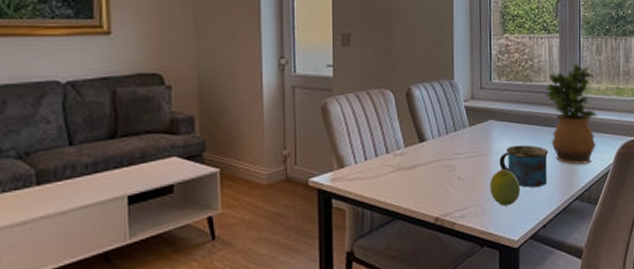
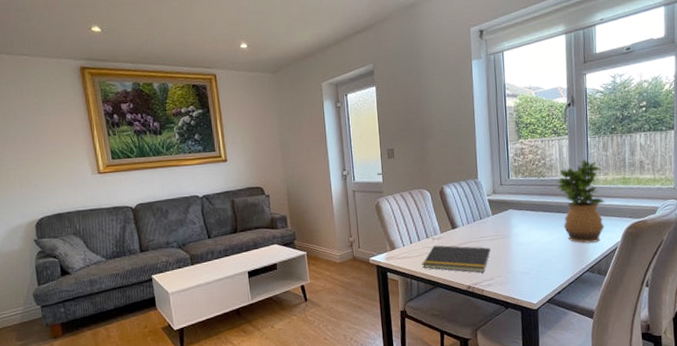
notepad: none [379,163,466,200] -> present [422,245,491,272]
fruit: present [490,168,520,206] -> none [511,247,538,277]
mug: present [499,145,549,188] -> none [518,228,562,262]

